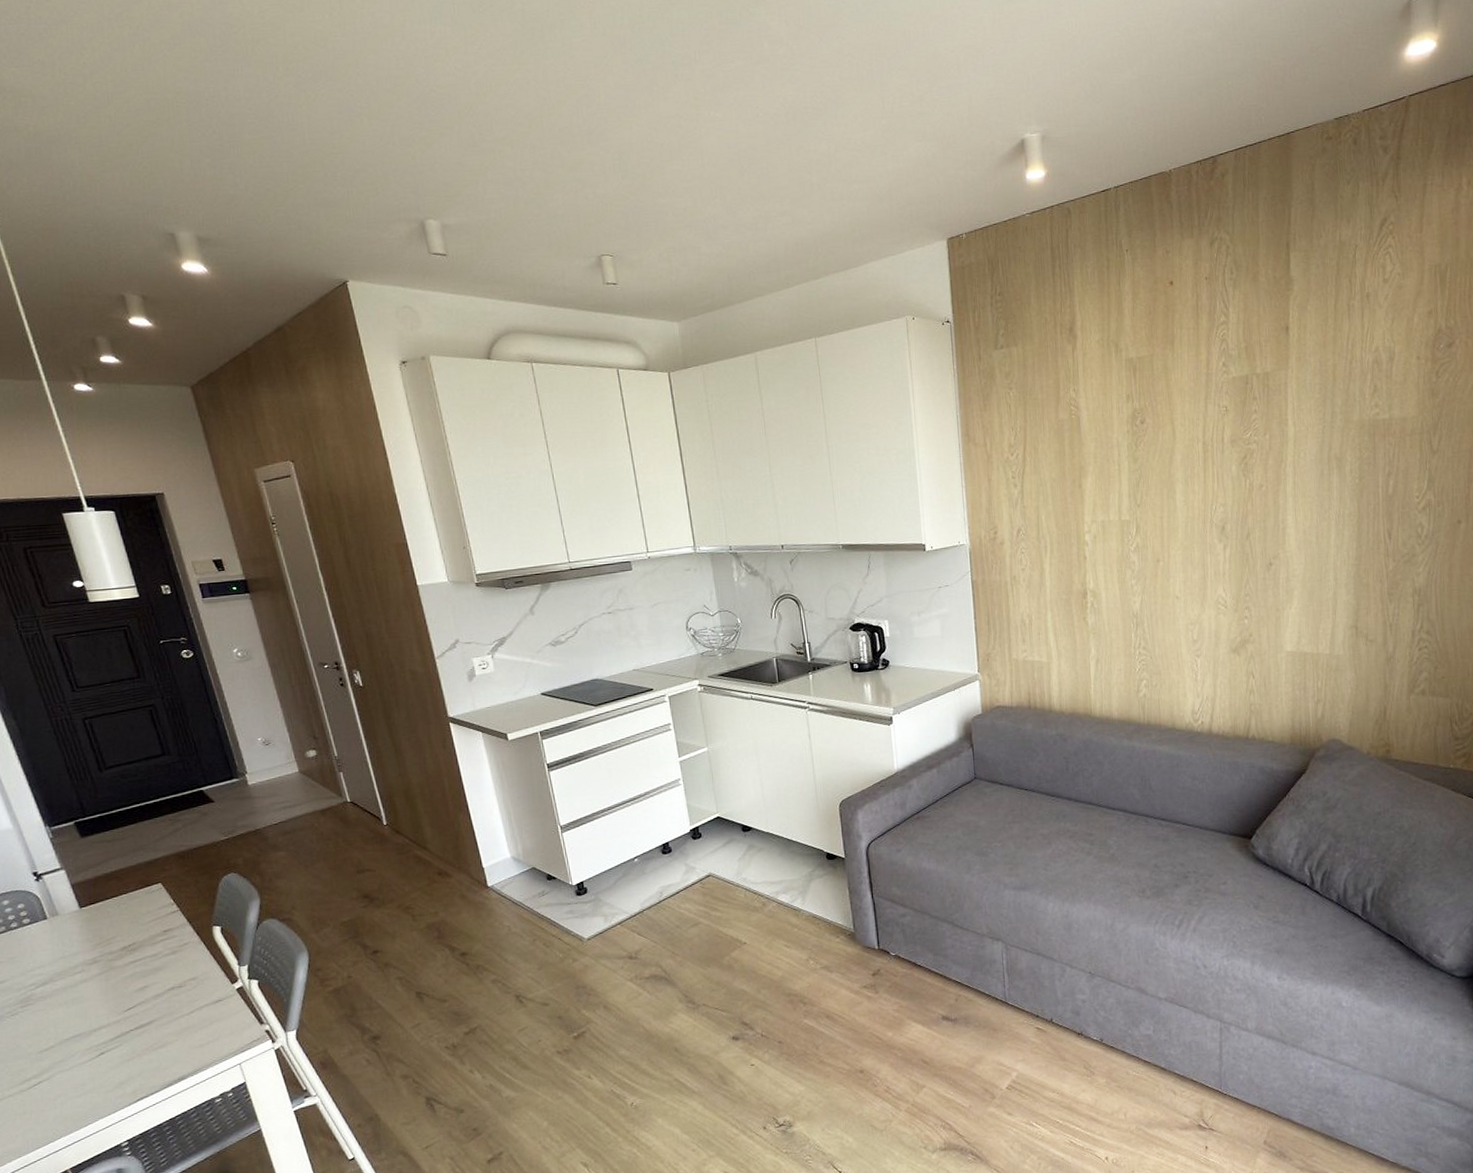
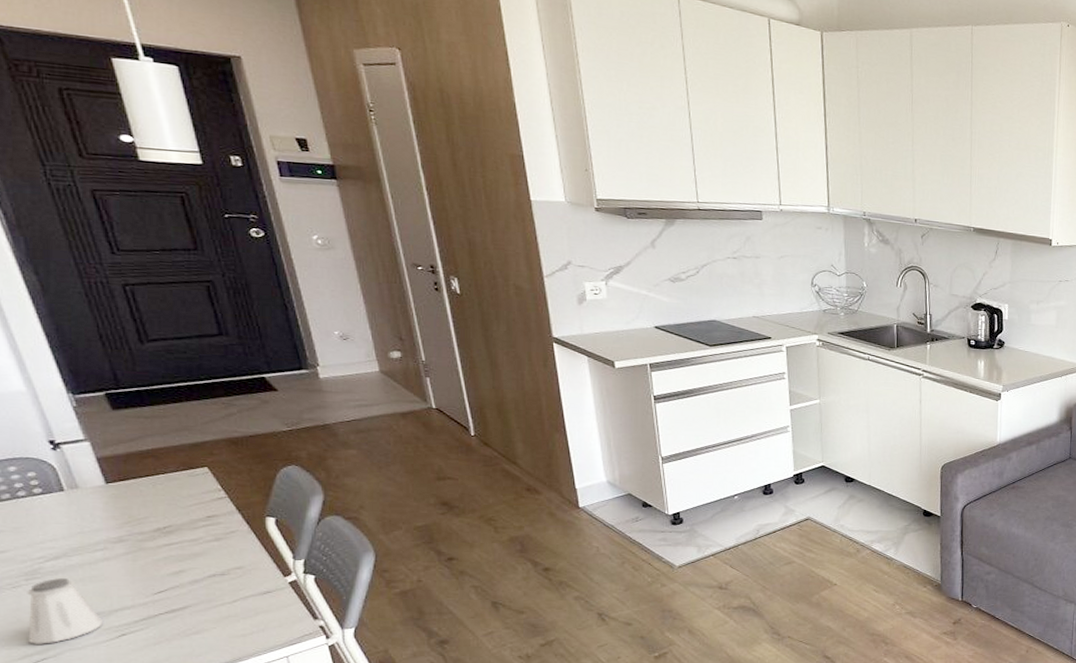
saltshaker: none [23,1003,85,1069] -> present [27,578,103,644]

